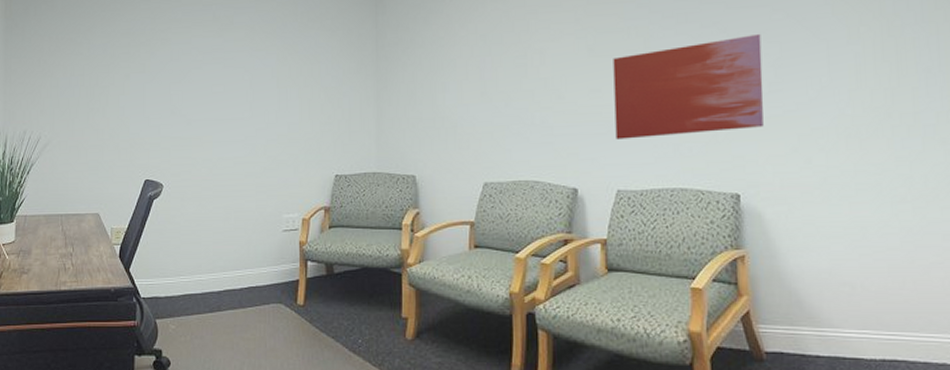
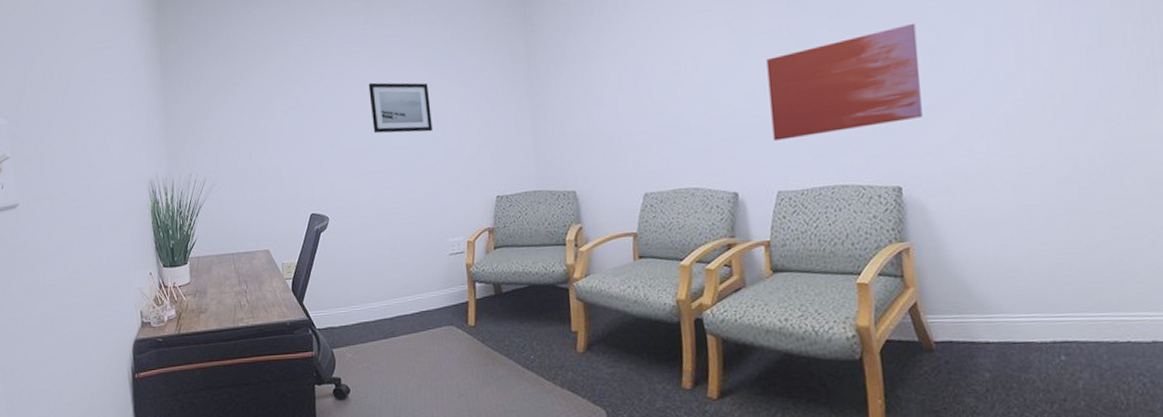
wall art: none [214,52,275,106] -> present [368,82,433,134]

